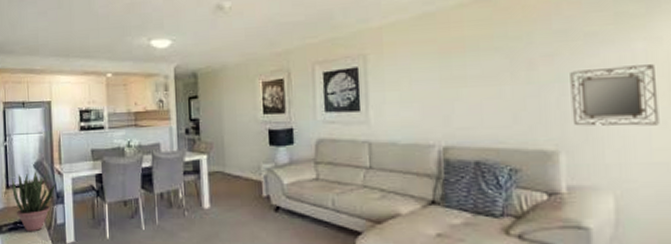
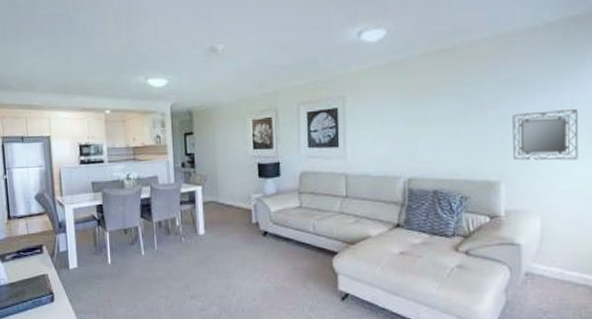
potted plant: present [12,171,56,232] -> none [13,202,58,260]

